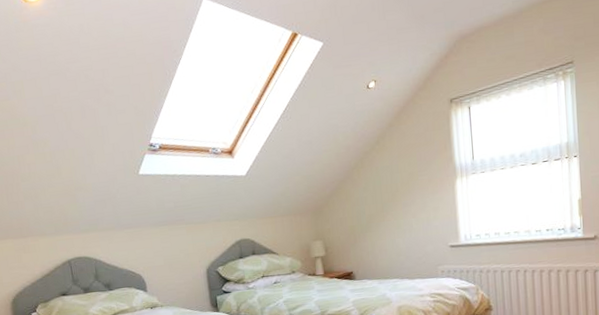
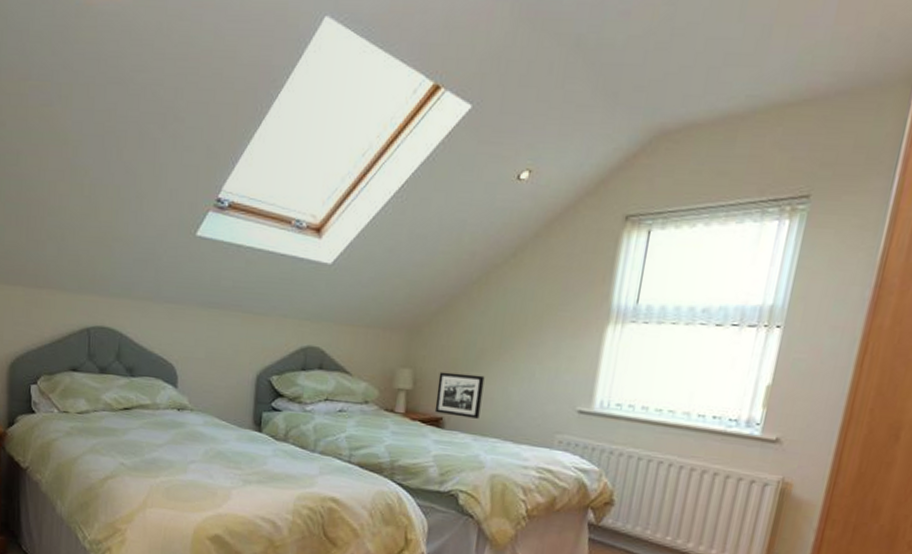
picture frame: none [343,234,380,269] -> present [434,372,485,419]

